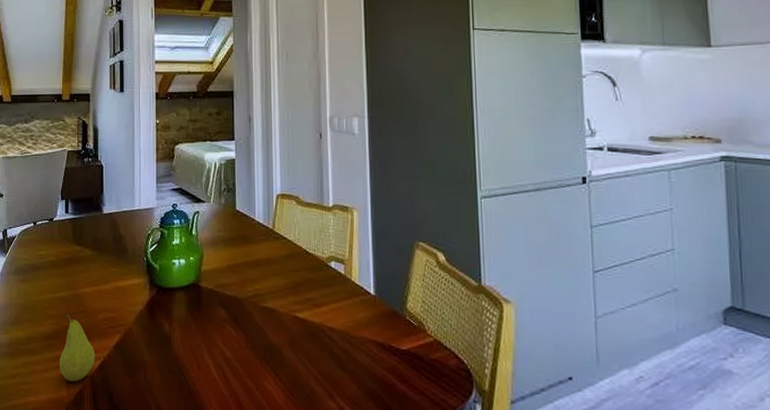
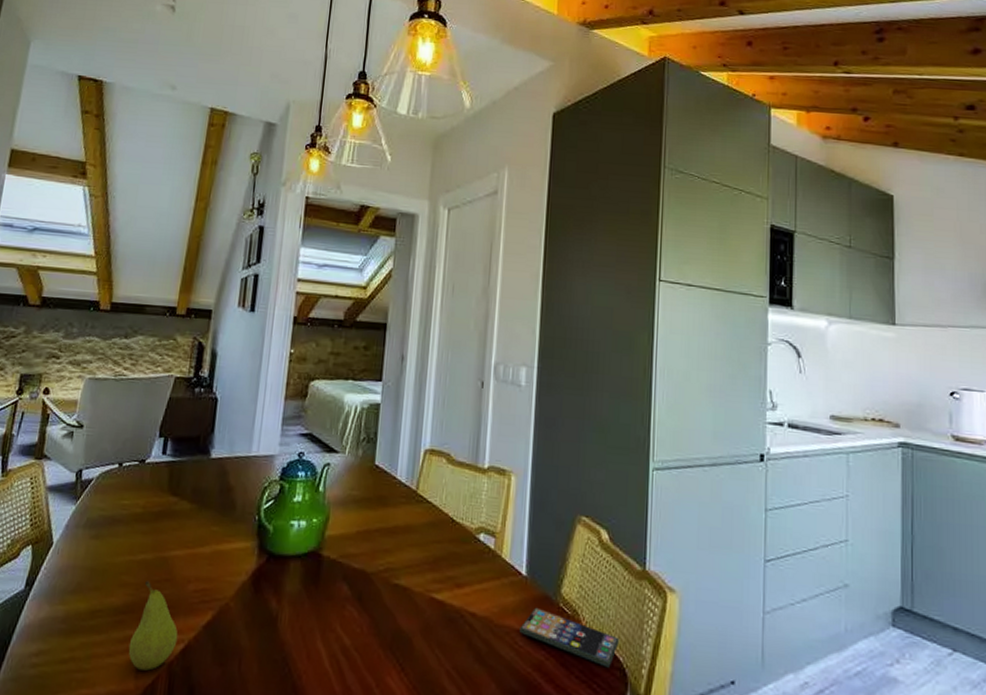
smartphone: none [373,321,463,369] -> present [519,607,620,668]

